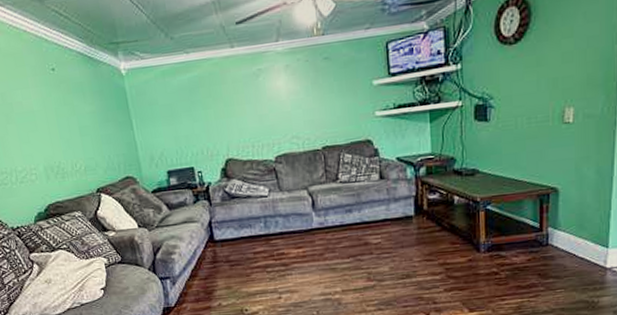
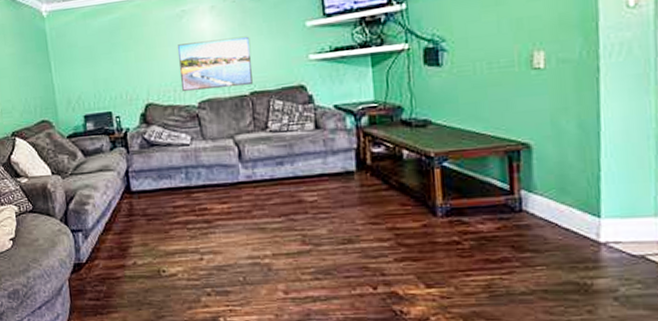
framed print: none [255,94,325,147] -> present [178,36,253,91]

